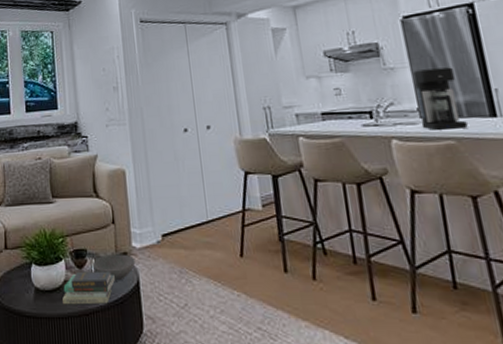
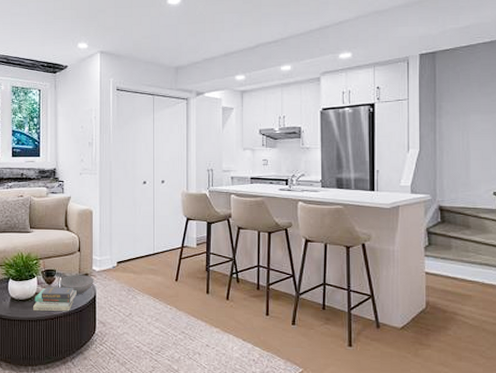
coffee maker: present [413,67,468,130] -> none [321,151,353,197]

